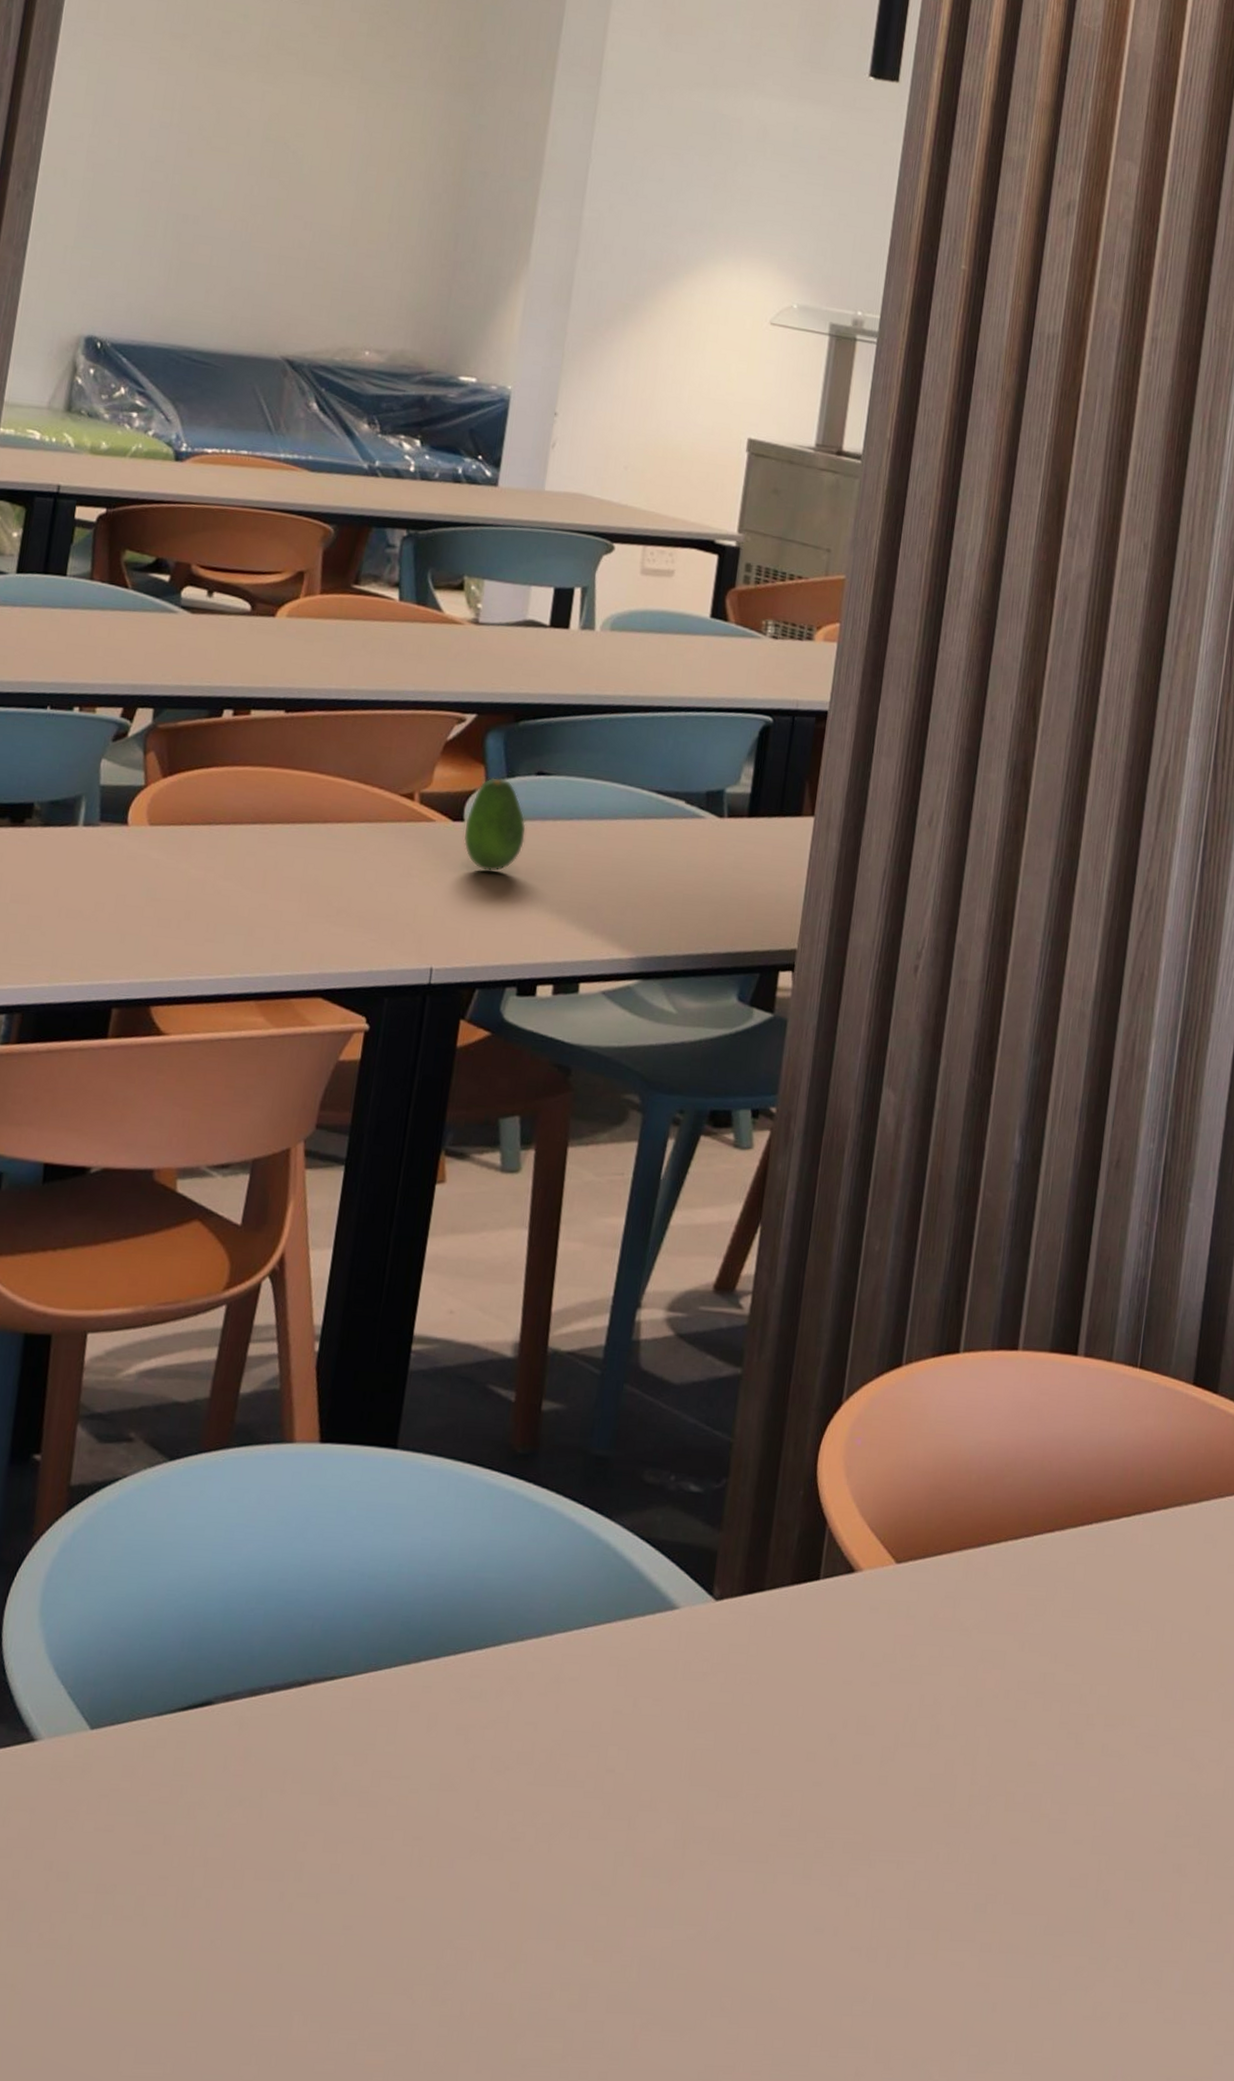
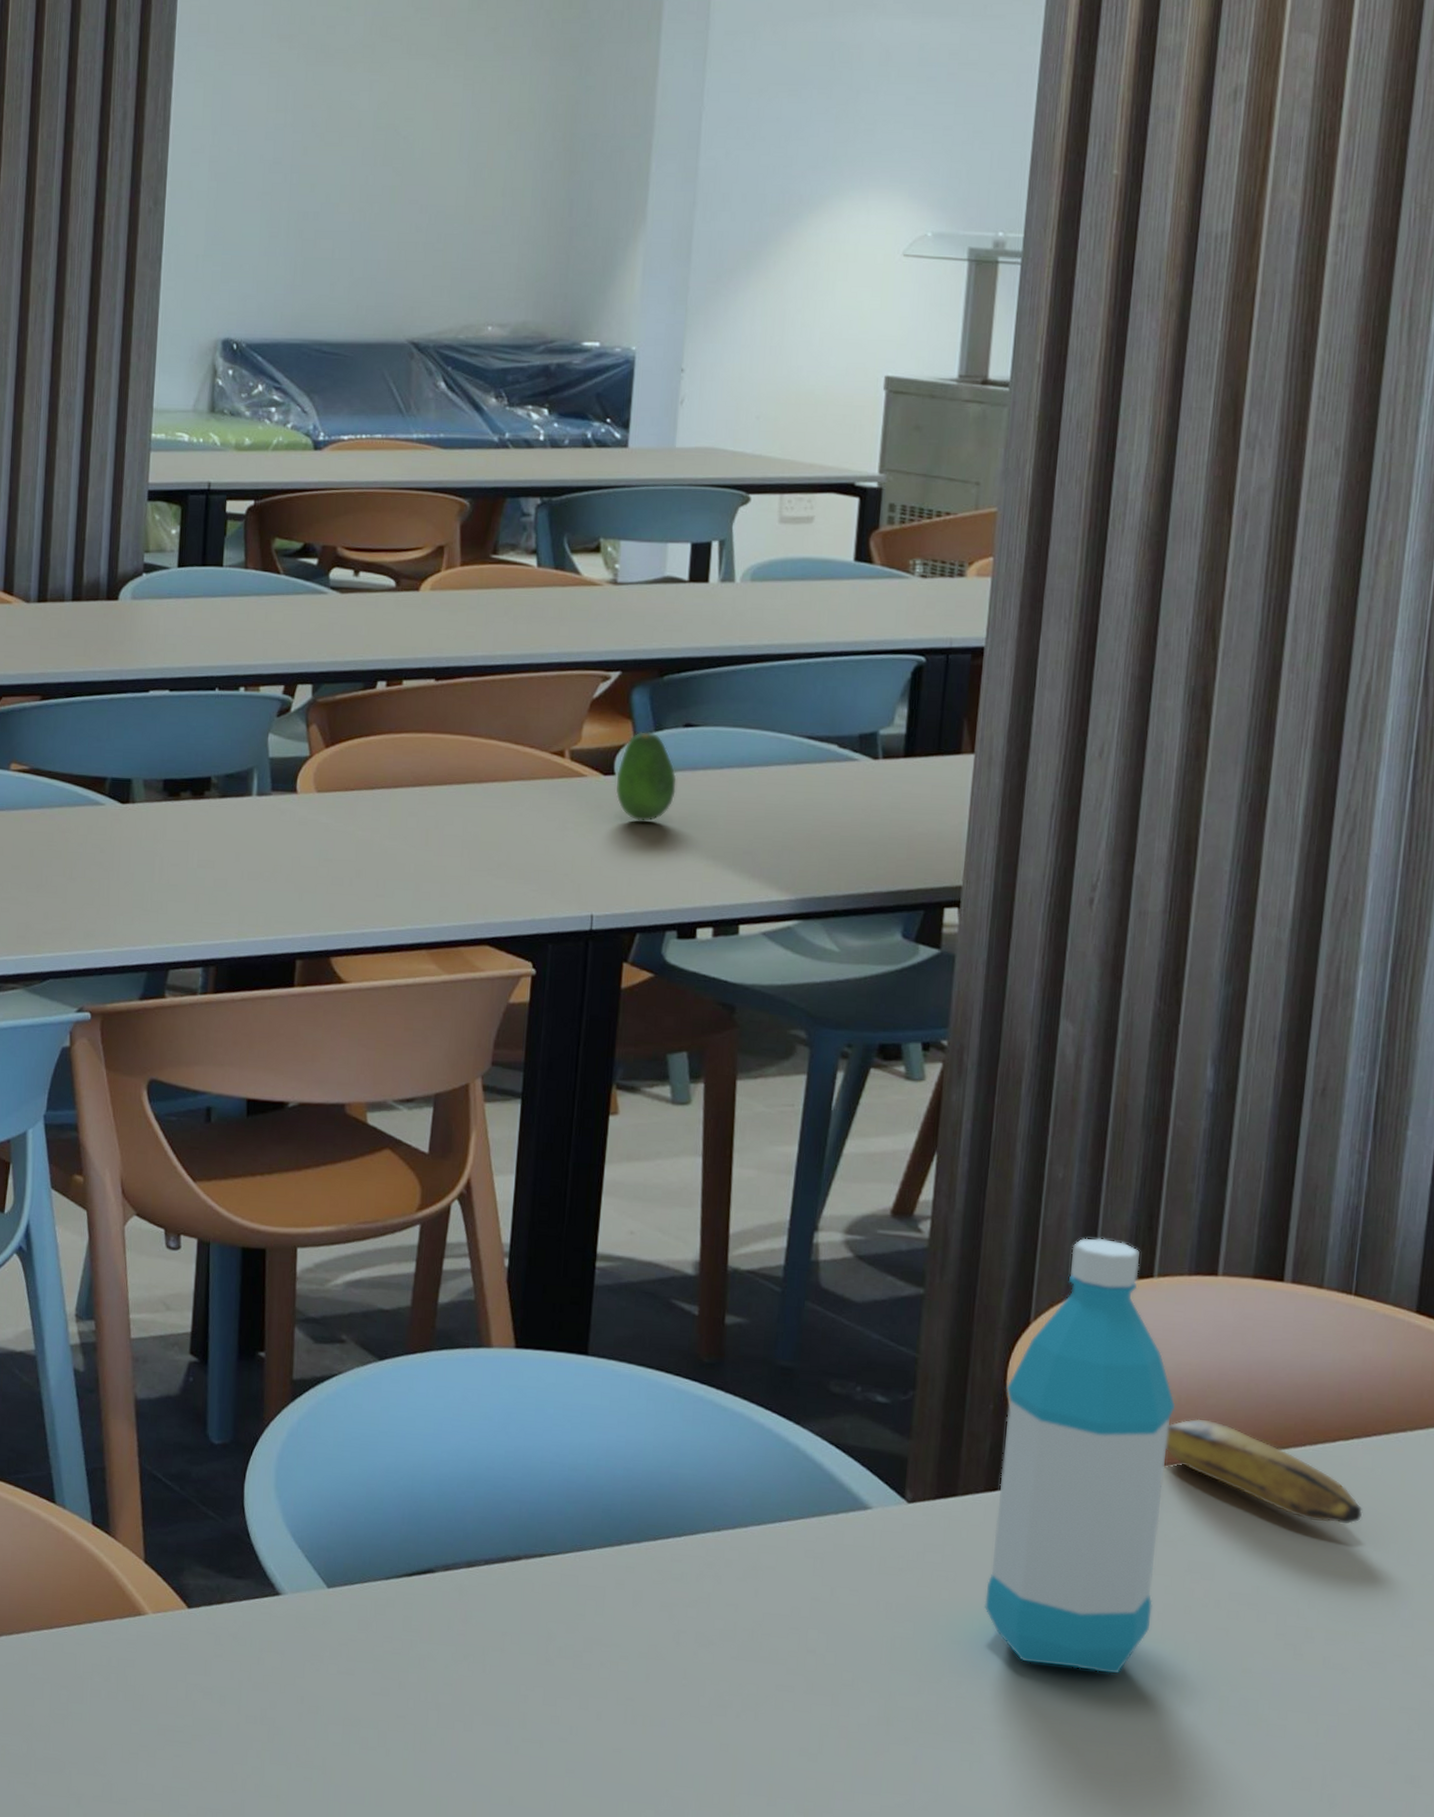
water bottle: none [785,1312,975,1775] -> present [984,1238,1176,1674]
banana: none [965,1499,1142,1604] -> present [1166,1419,1363,1524]

